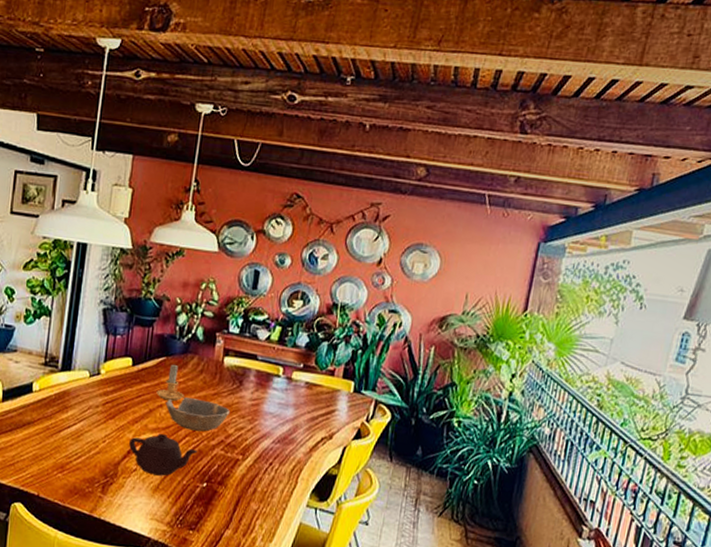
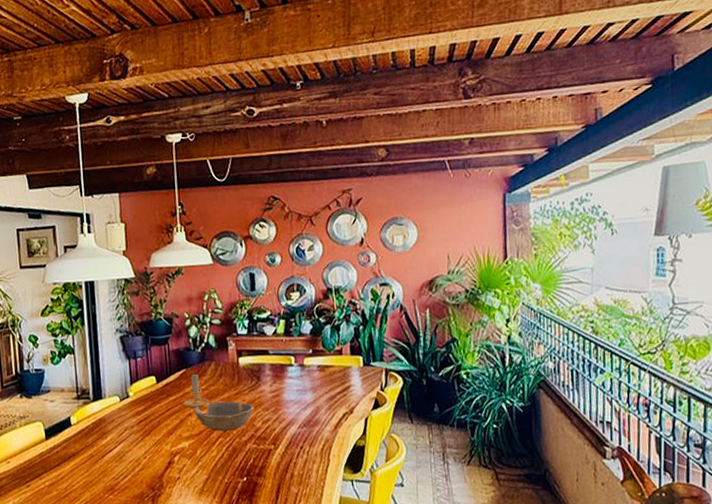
teapot: present [129,433,198,476] -> none [168,439,233,480]

